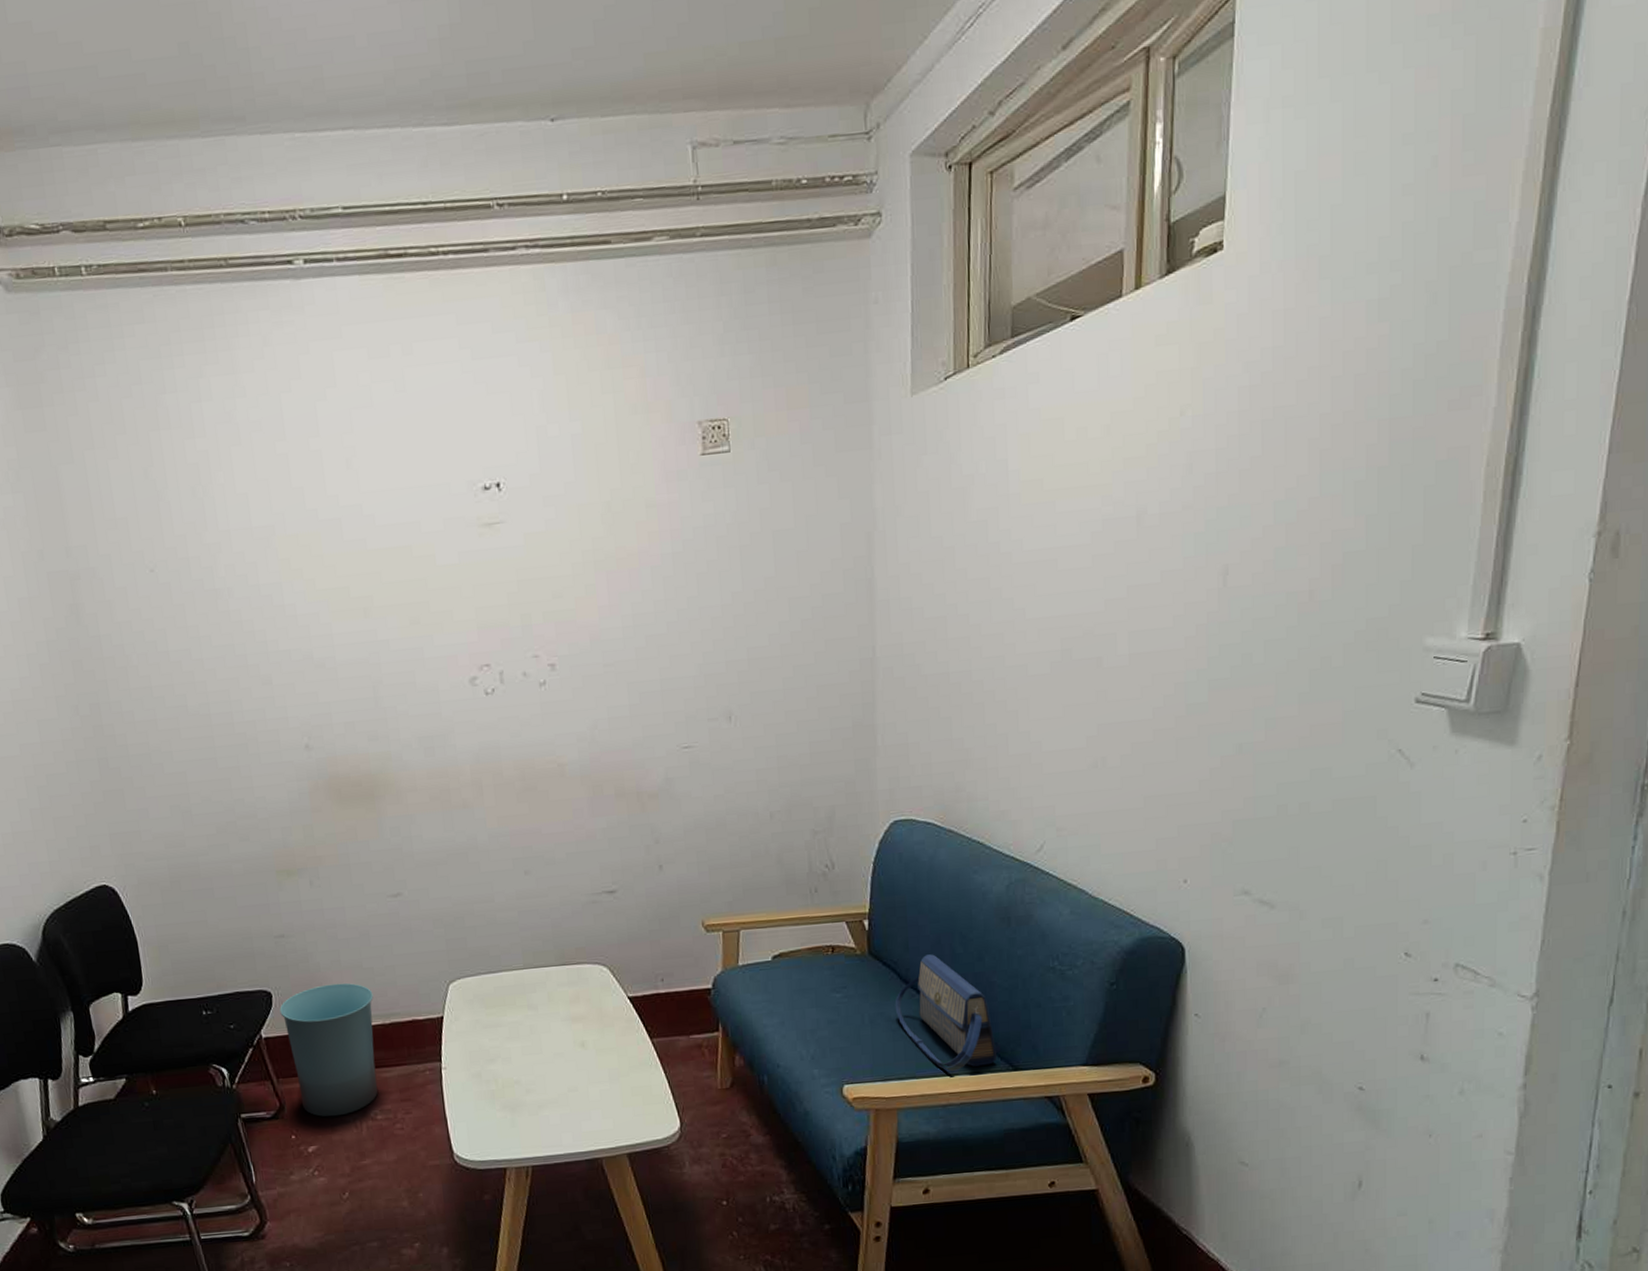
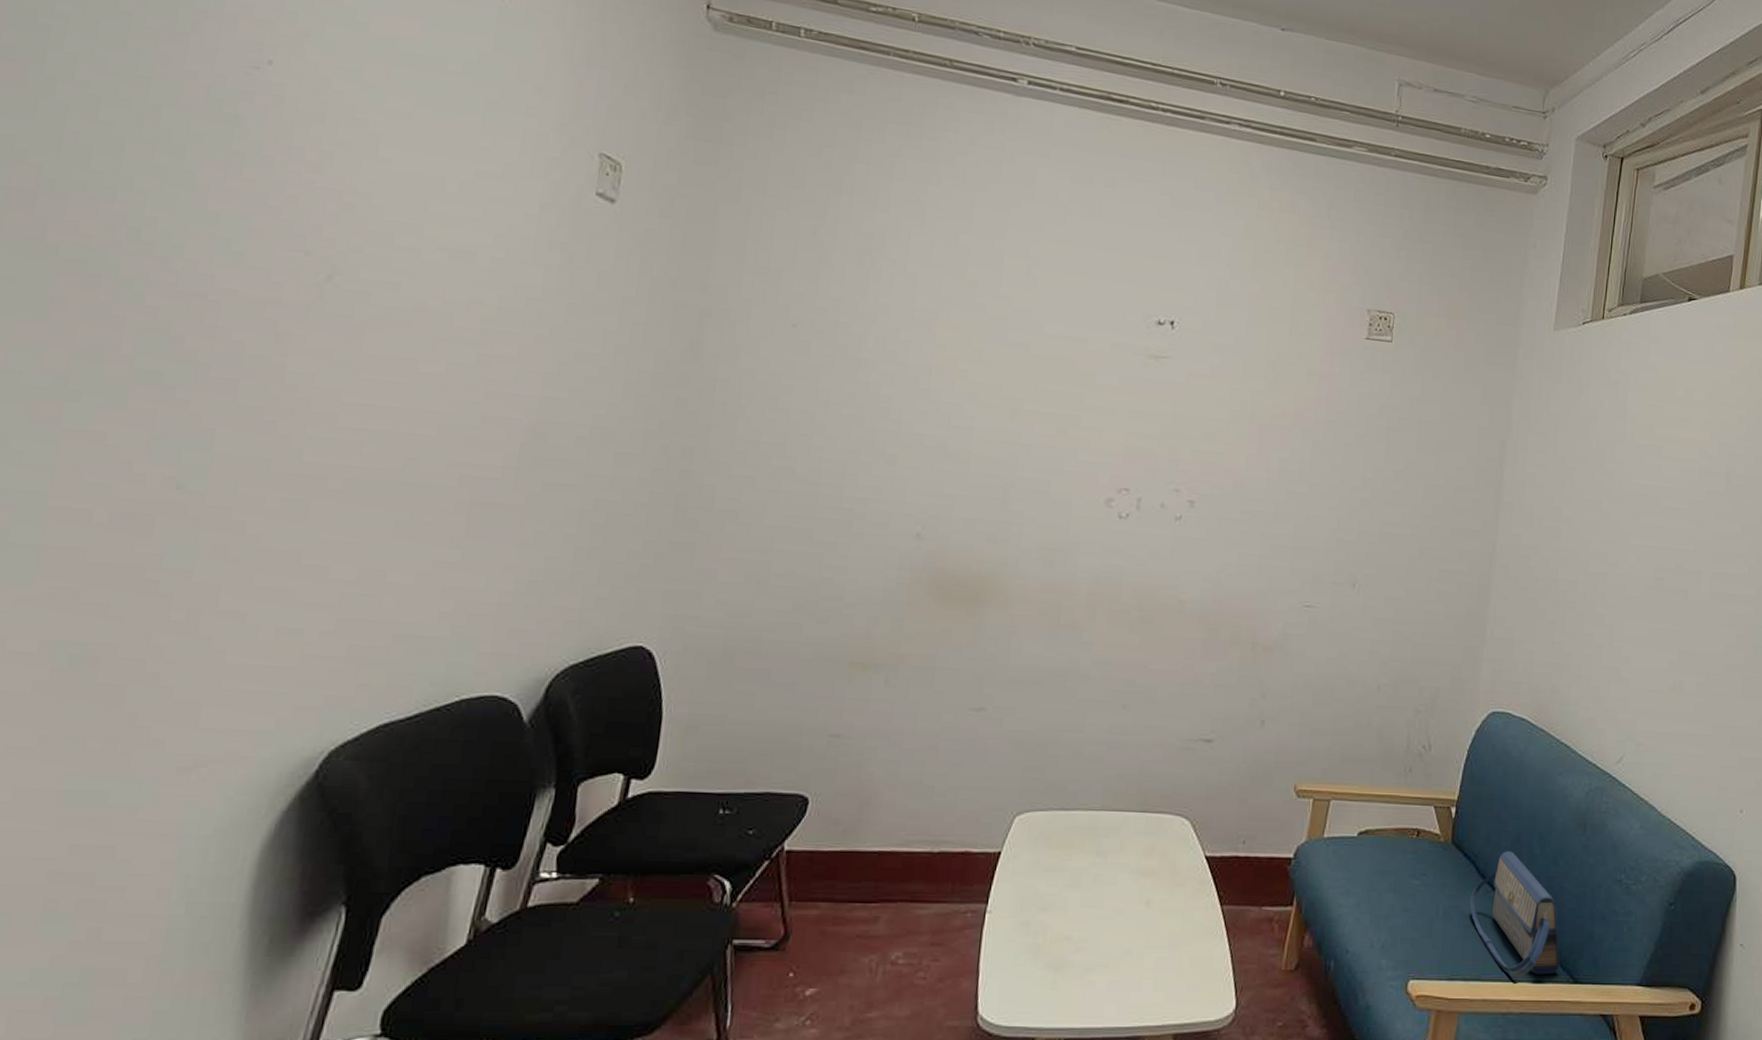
waste bin: present [279,983,379,1117] -> none [811,798,927,955]

